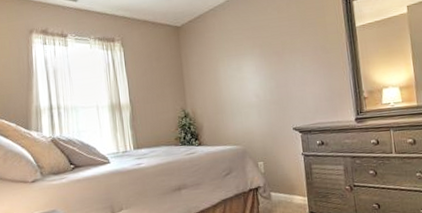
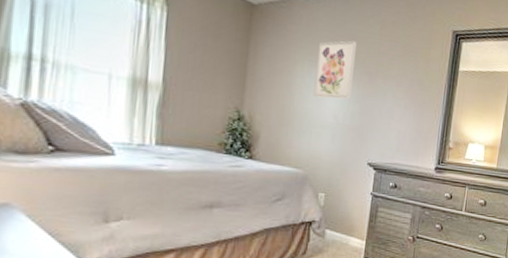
wall art: none [231,30,266,84] -> present [313,40,358,100]

